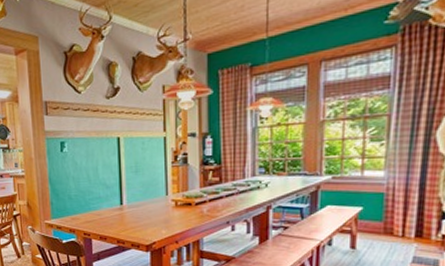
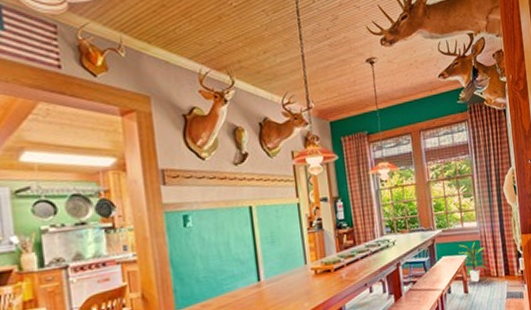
indoor plant: none [350,193,393,239] -> present [458,241,489,283]

